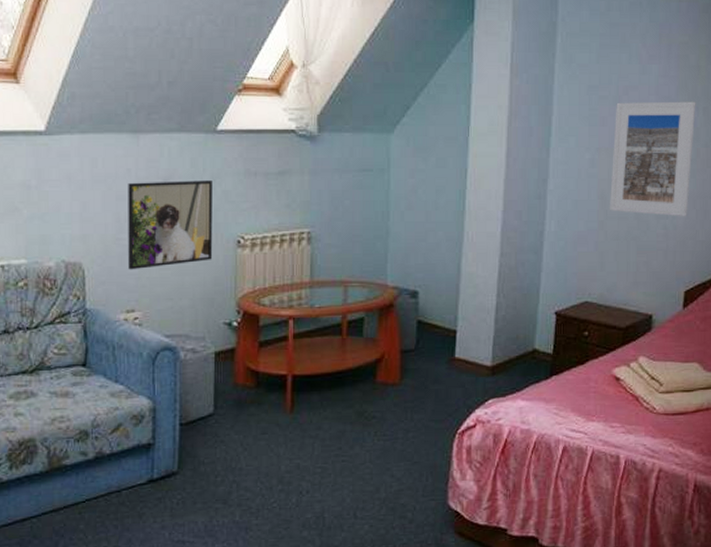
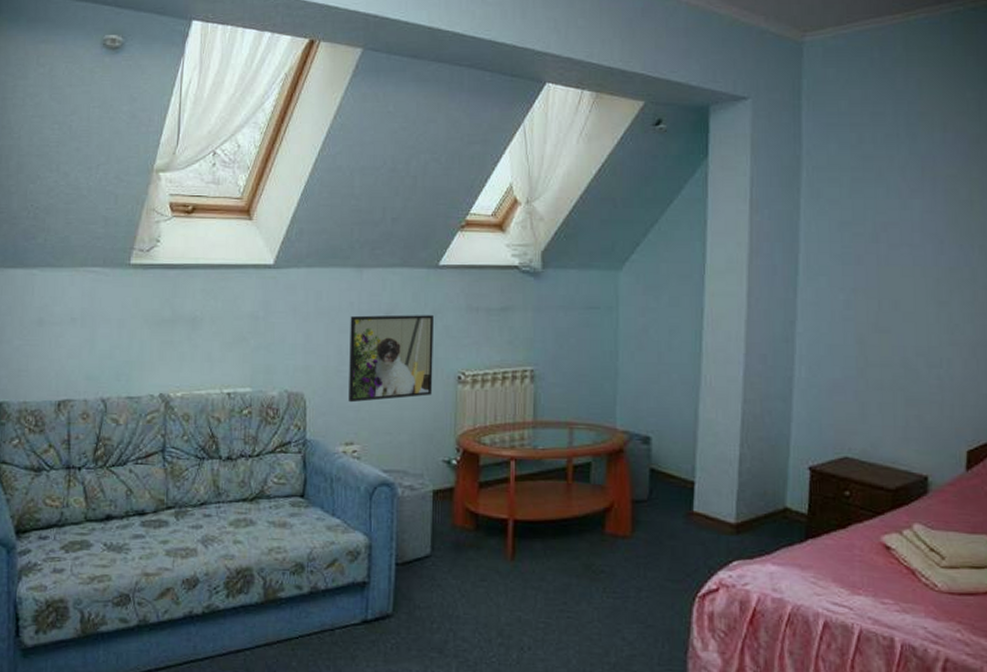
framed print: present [609,101,696,217] -> none [869,238,971,367]

